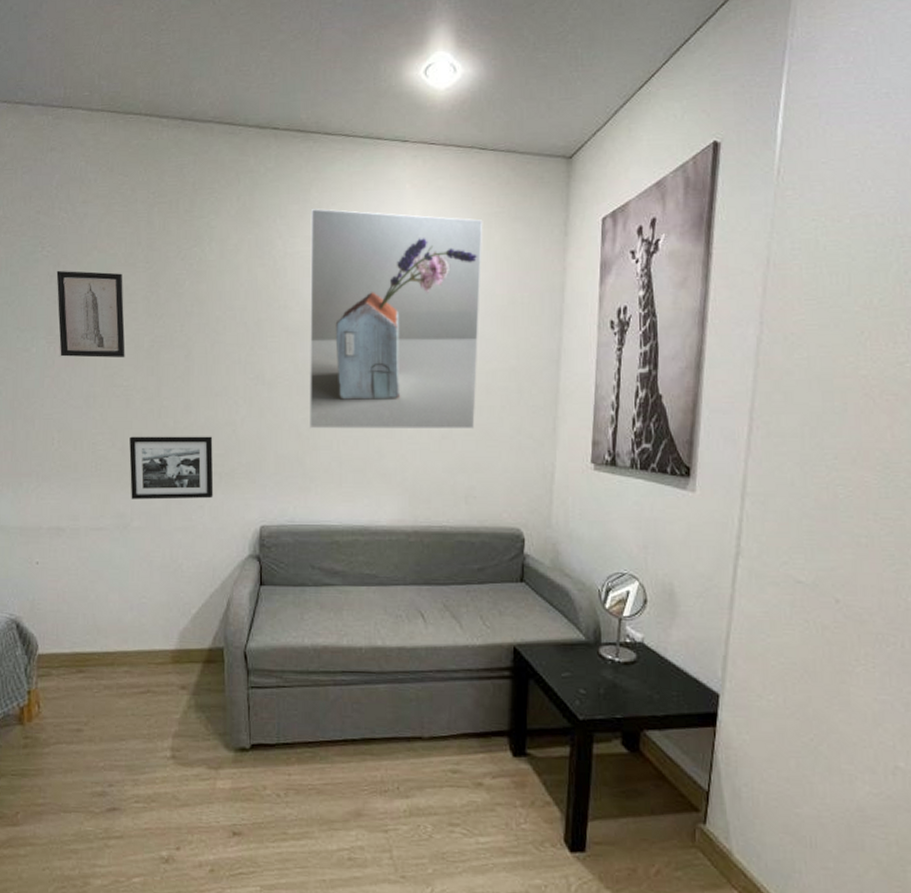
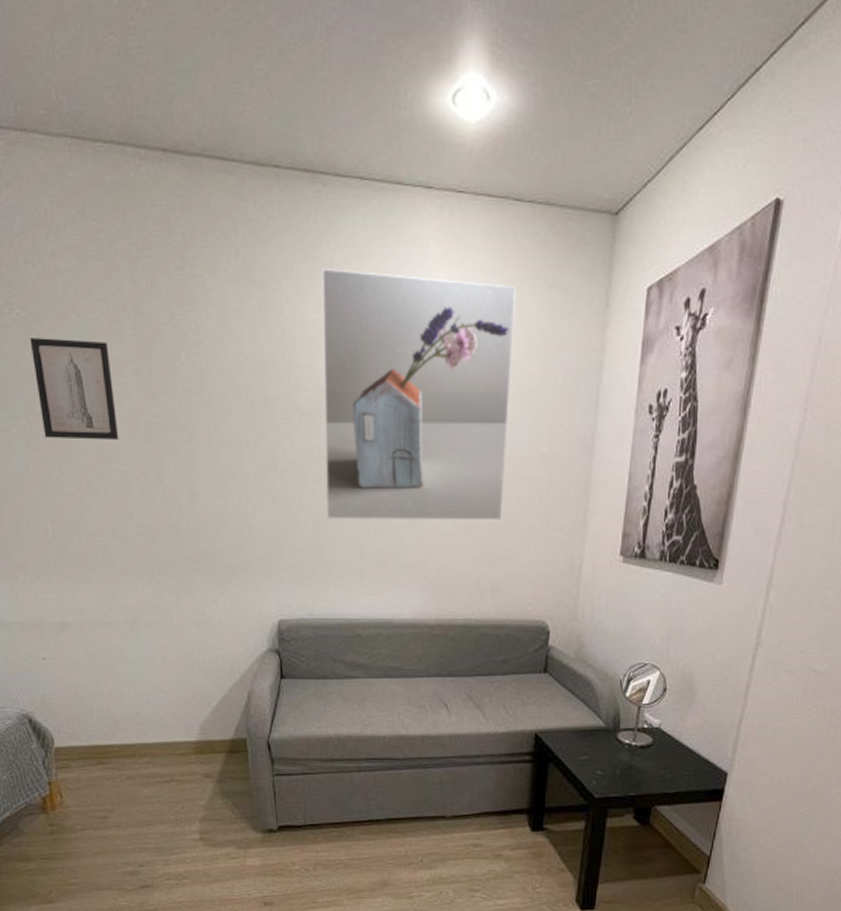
picture frame: present [129,436,214,500] -> none [132,527,227,593]

